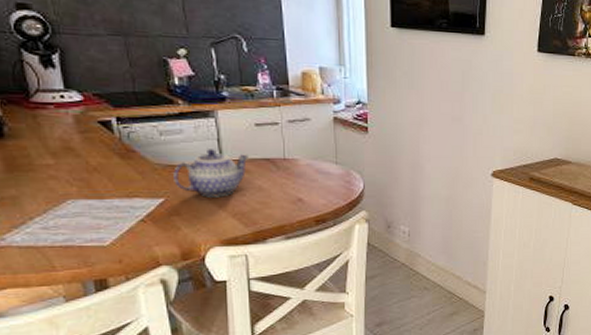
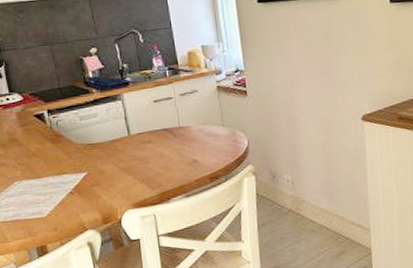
teapot: present [173,149,250,197] -> none [92,126,151,168]

